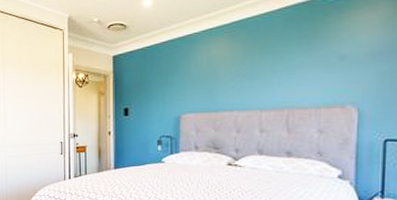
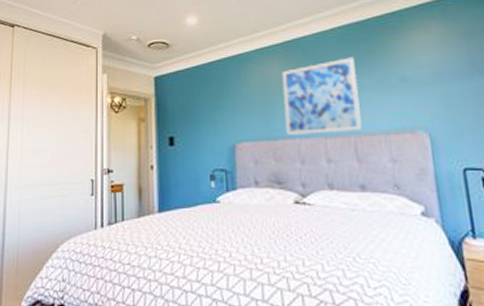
wall art: none [226,36,297,108] -> present [281,57,362,135]

